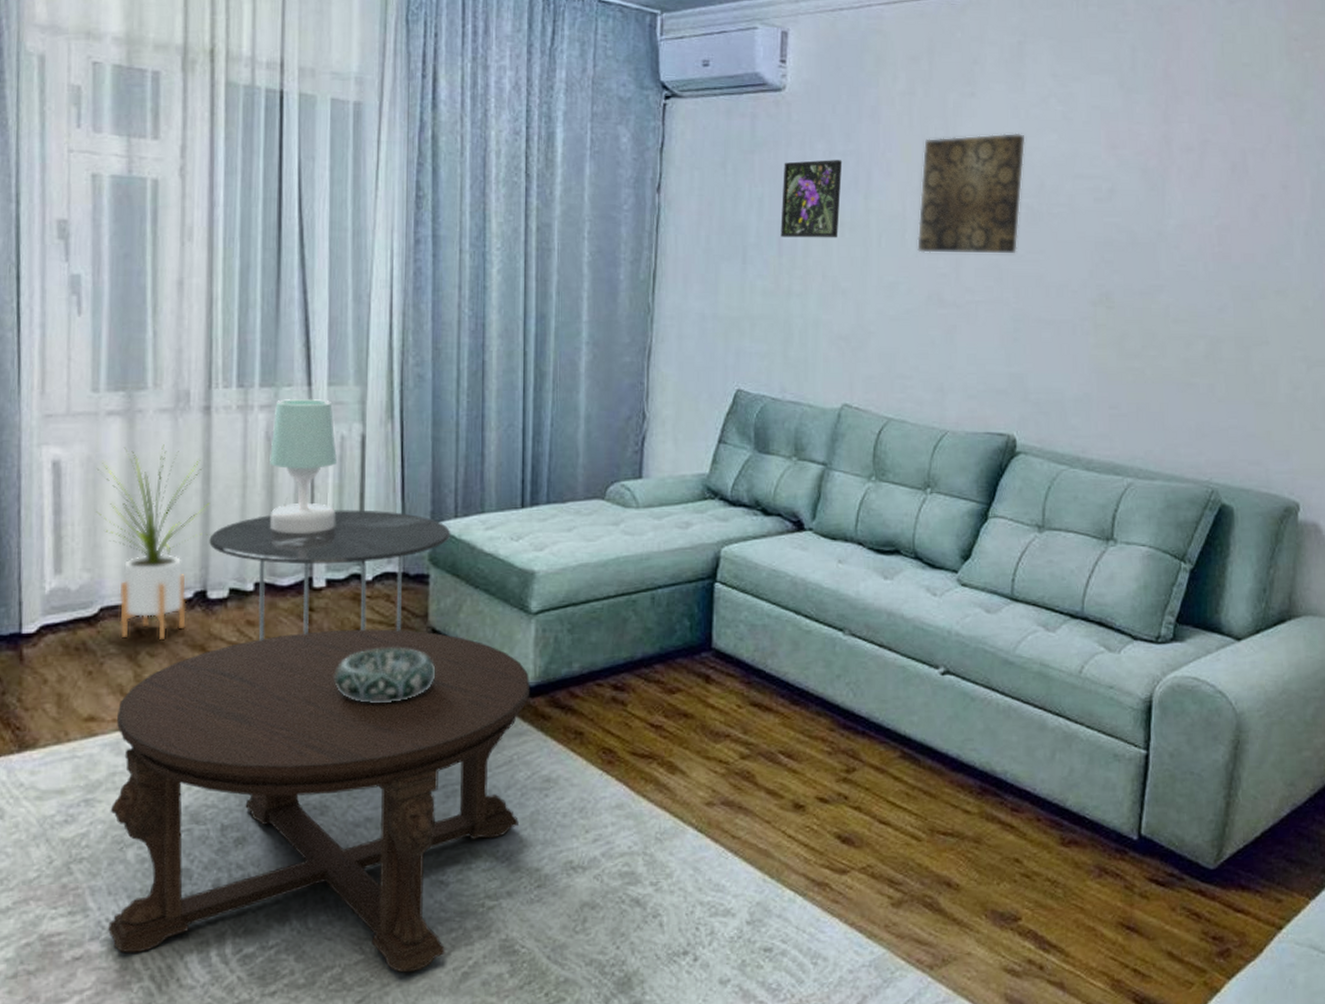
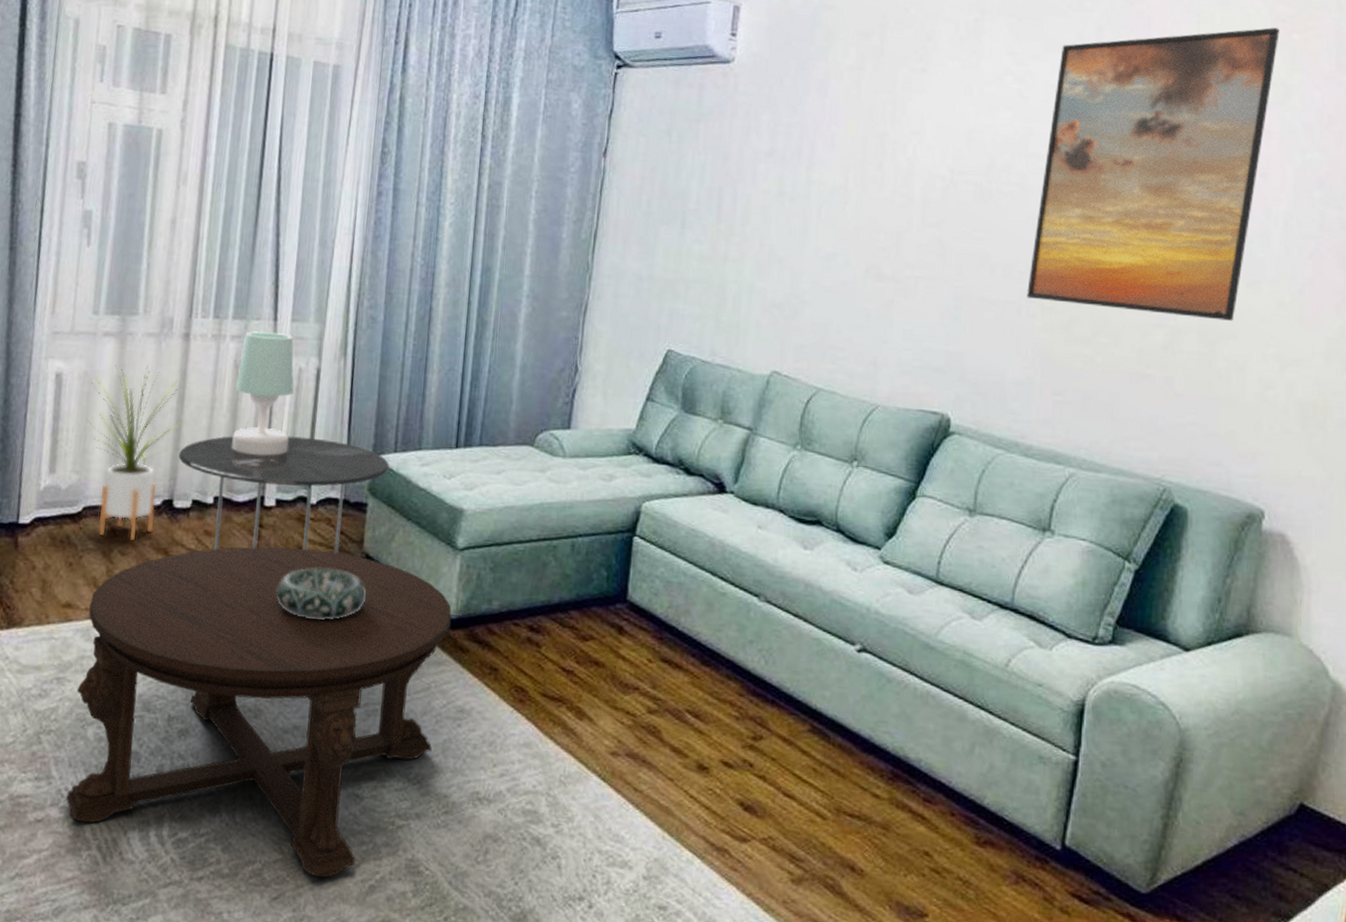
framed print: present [780,160,843,238] -> none [720,130,787,208]
wall art: present [916,132,1026,253] -> none [857,109,977,230]
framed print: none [1080,46,1293,328] -> present [1027,27,1280,321]

